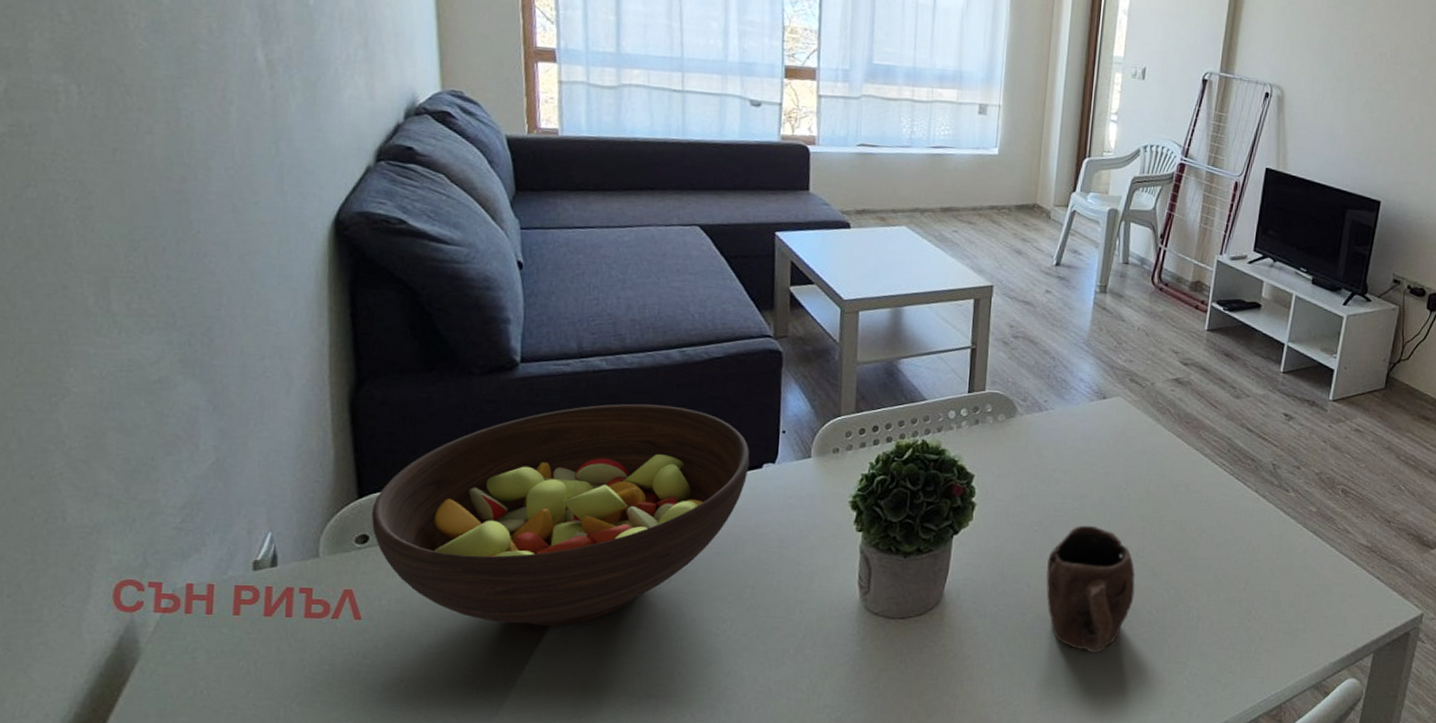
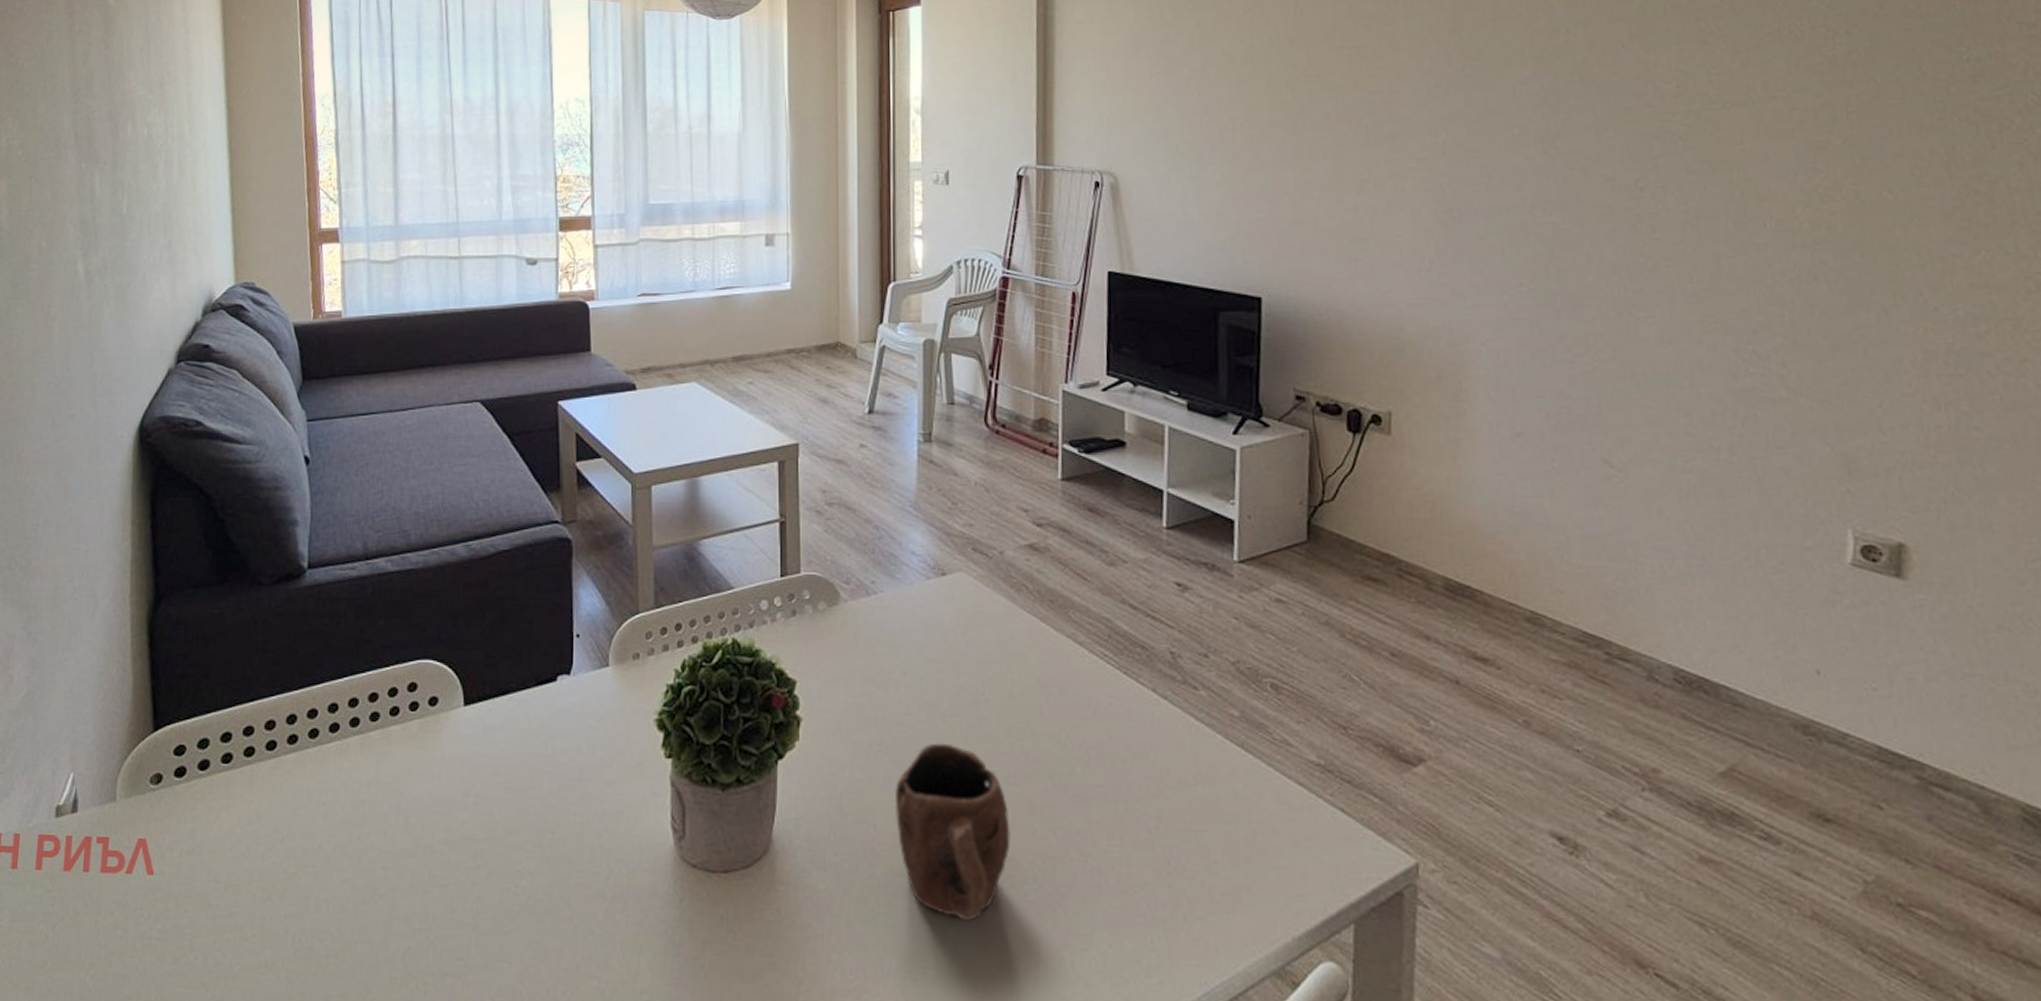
fruit bowl: present [371,403,750,627] -> none [165,609,543,883]

